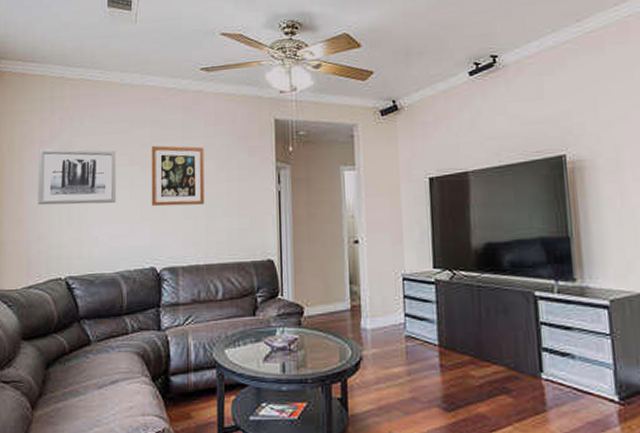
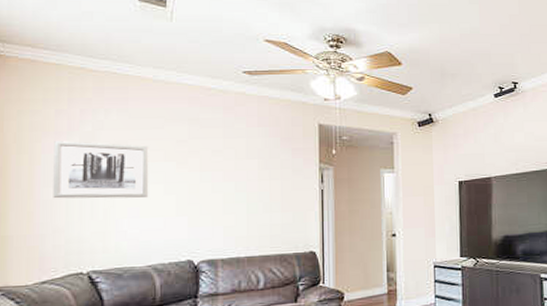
wall art: present [151,145,205,207] -> none [188,143,246,202]

